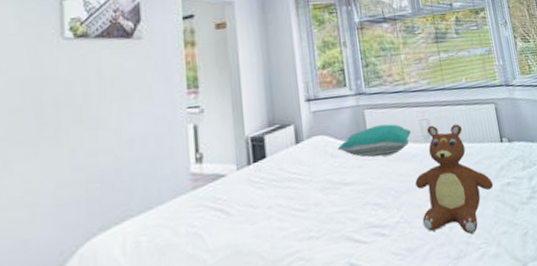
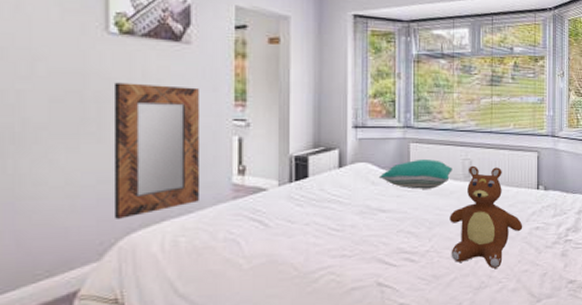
home mirror: none [70,80,159,225] -> present [113,82,201,219]

